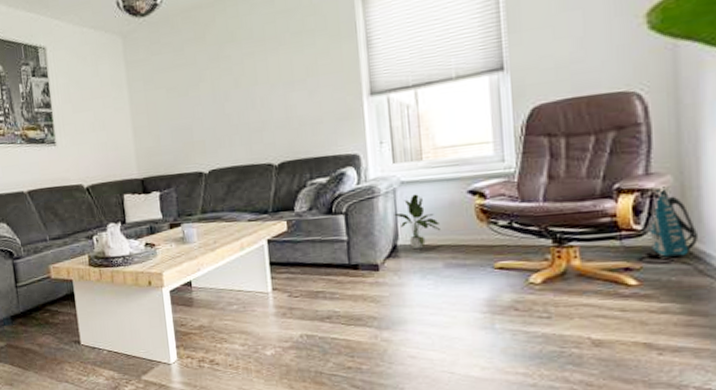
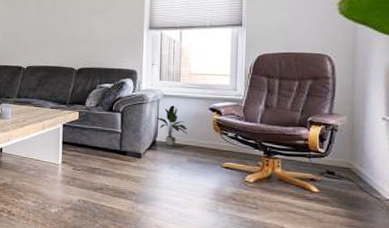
tote bag: present [648,187,698,257] -> none [329,124,360,175]

